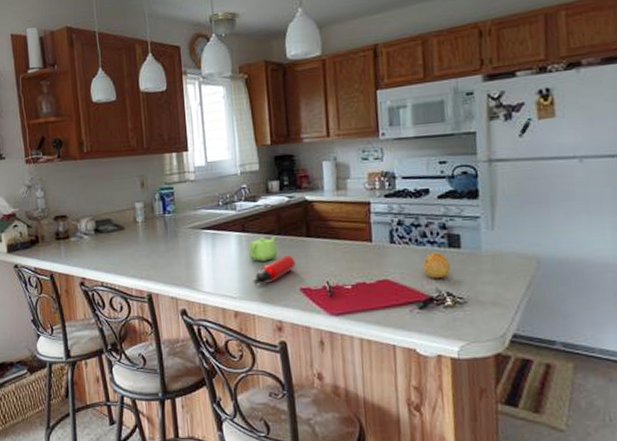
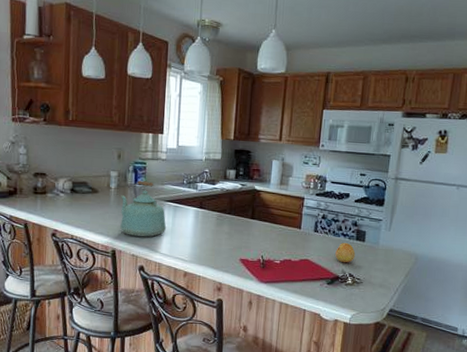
kettle: none [150,208,207,276] -> present [120,181,167,237]
teapot: present [249,236,277,262] -> none [203,214,226,235]
water bottle: present [253,254,297,285] -> none [203,230,241,253]

